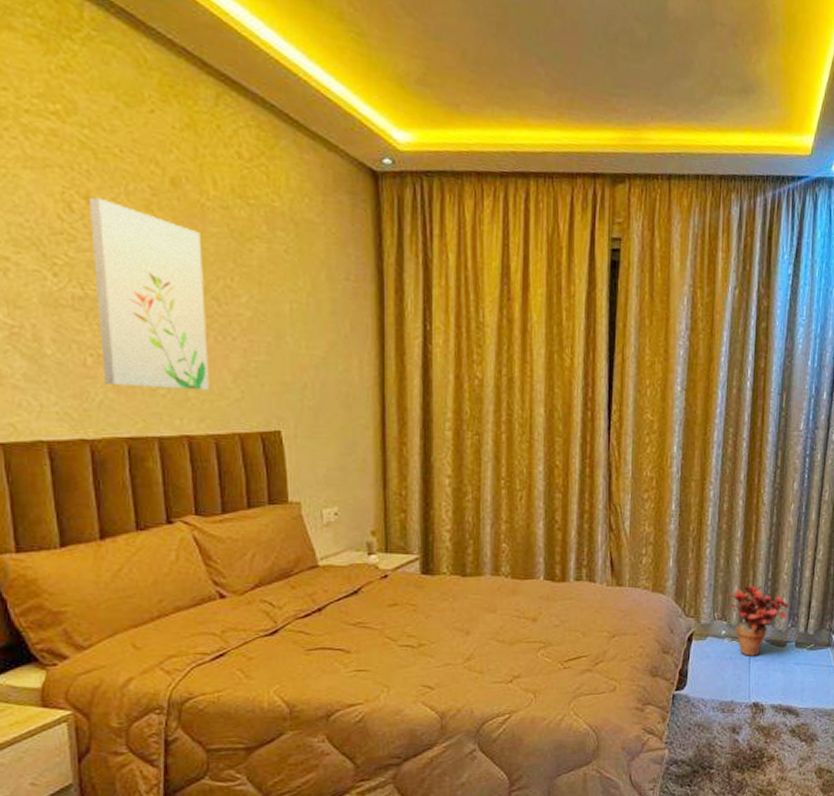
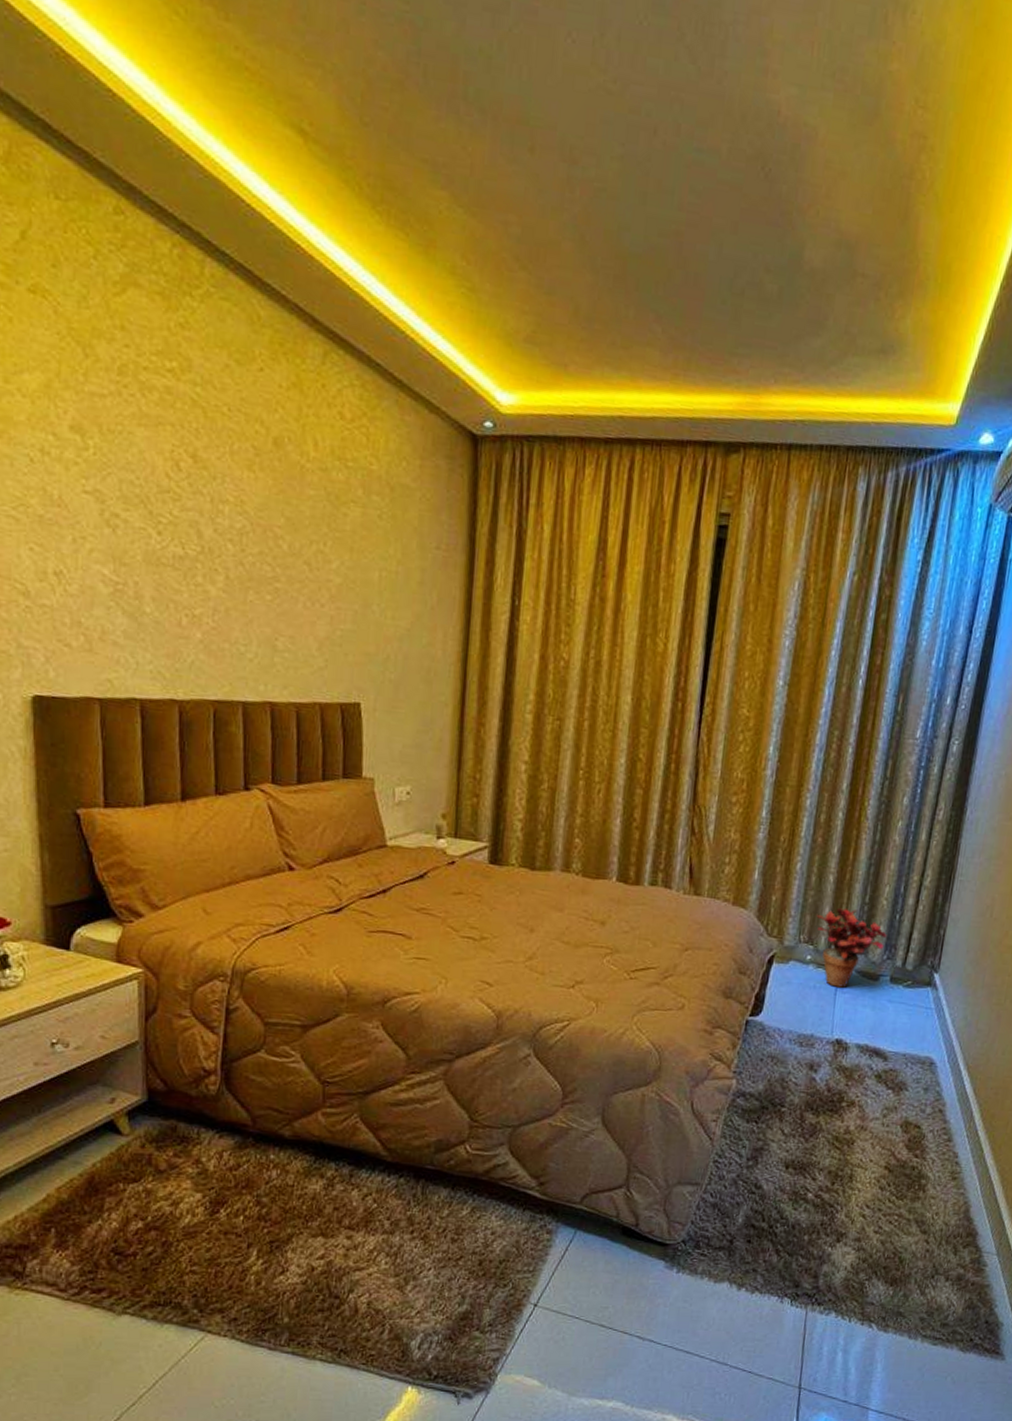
wall art: present [89,197,209,391] -> none [195,456,298,657]

